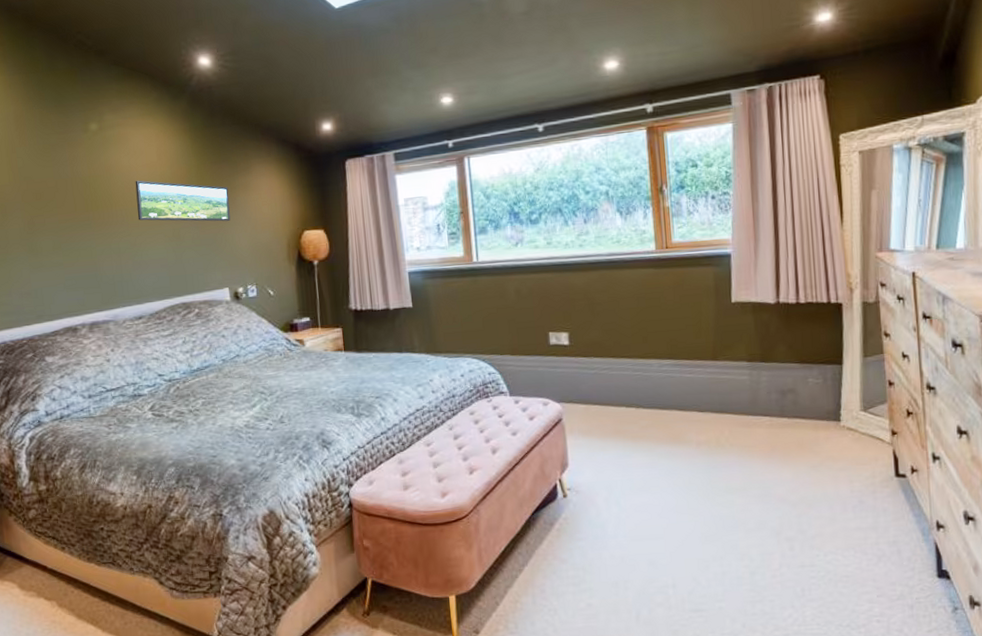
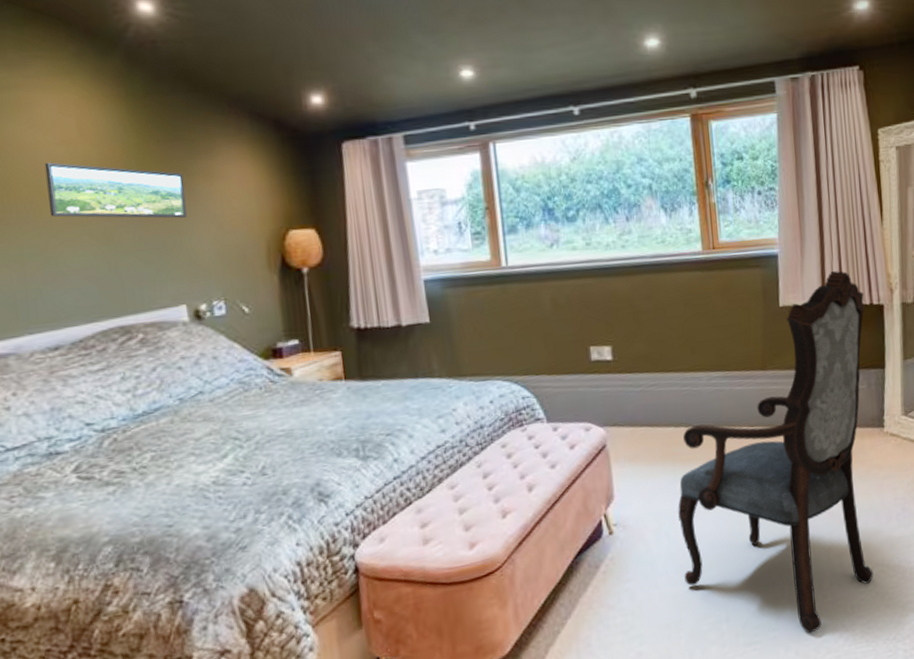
armchair: none [628,270,826,609] -> present [678,271,874,634]

